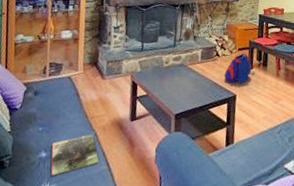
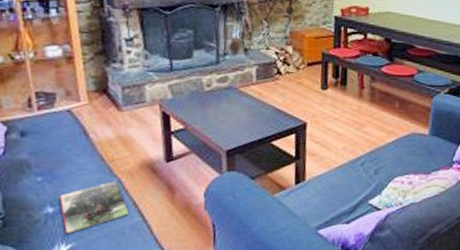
backpack: present [224,53,255,84] -> none [289,69,331,109]

